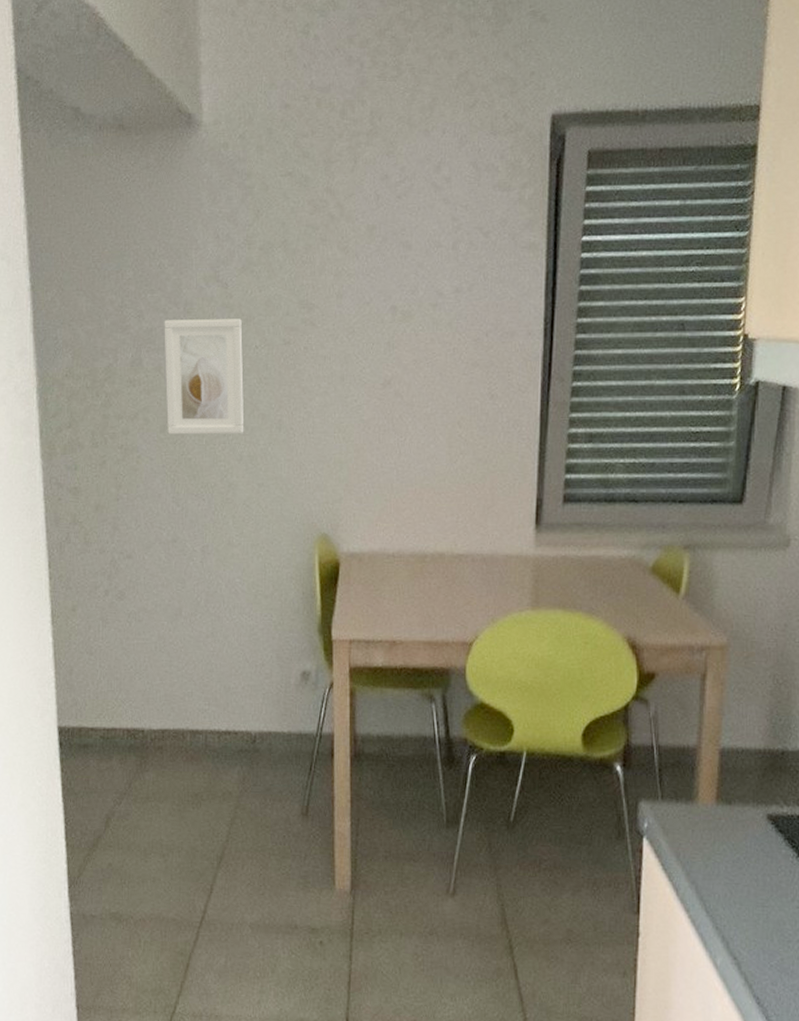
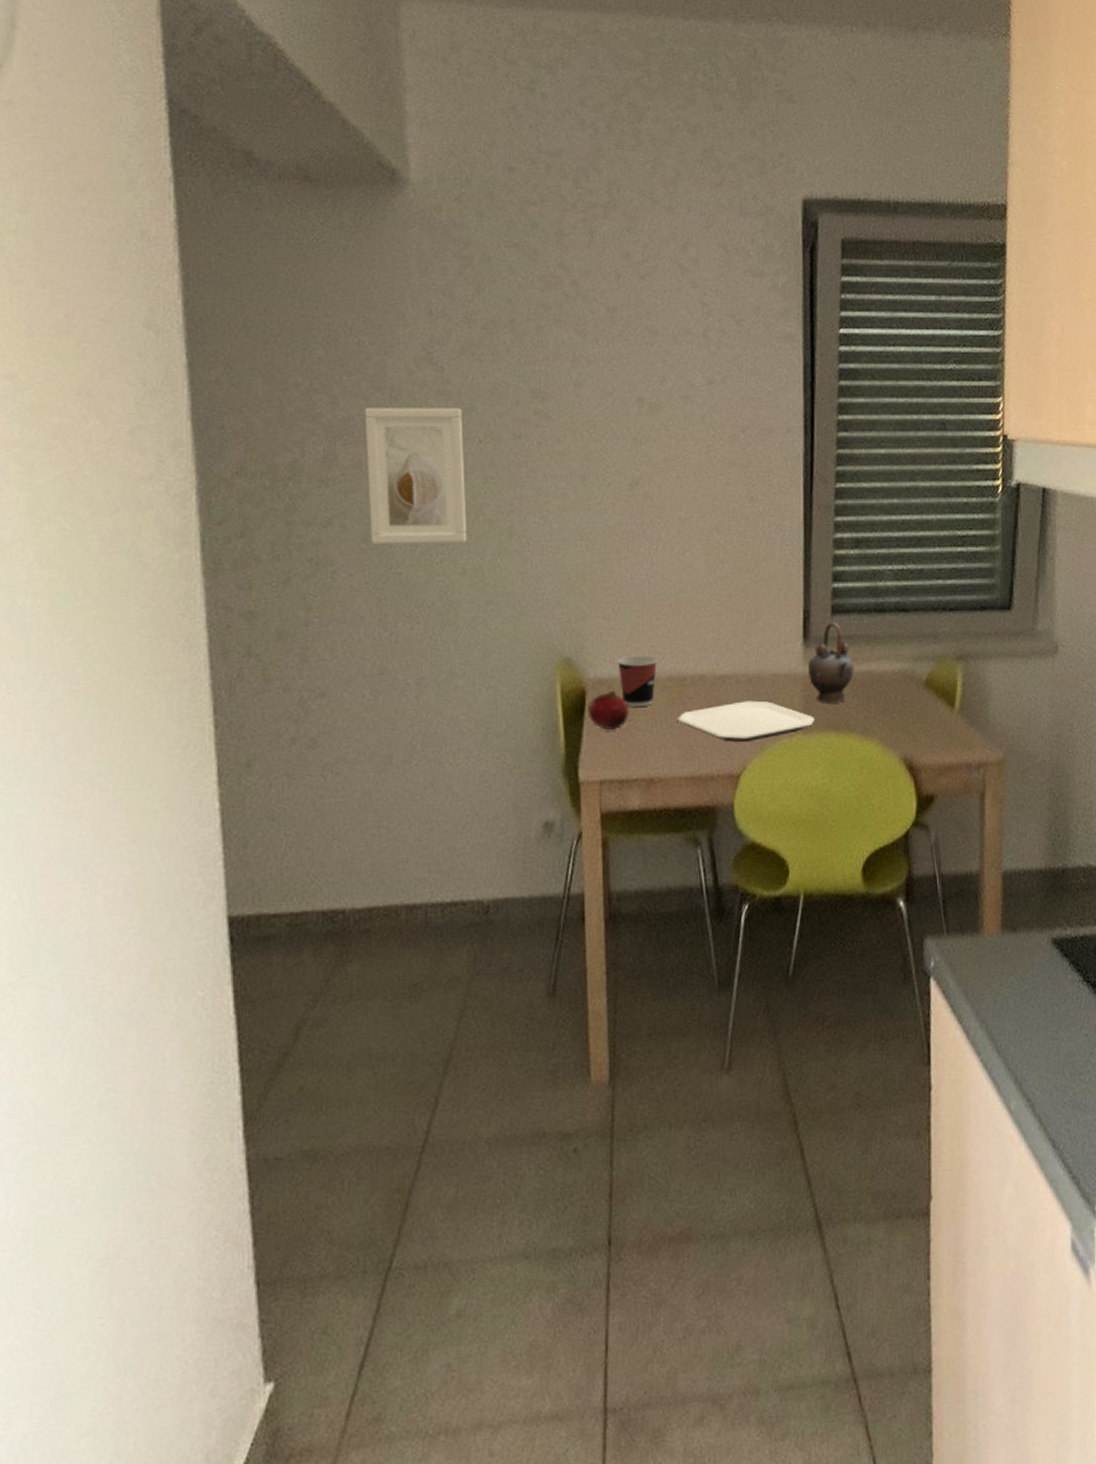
fruit: none [342,564,377,598] -> present [589,691,630,731]
cup: none [367,534,403,578] -> present [617,655,658,707]
plate: none [418,578,543,614] -> present [677,700,815,742]
teapot: none [538,509,583,584] -> present [807,621,855,703]

